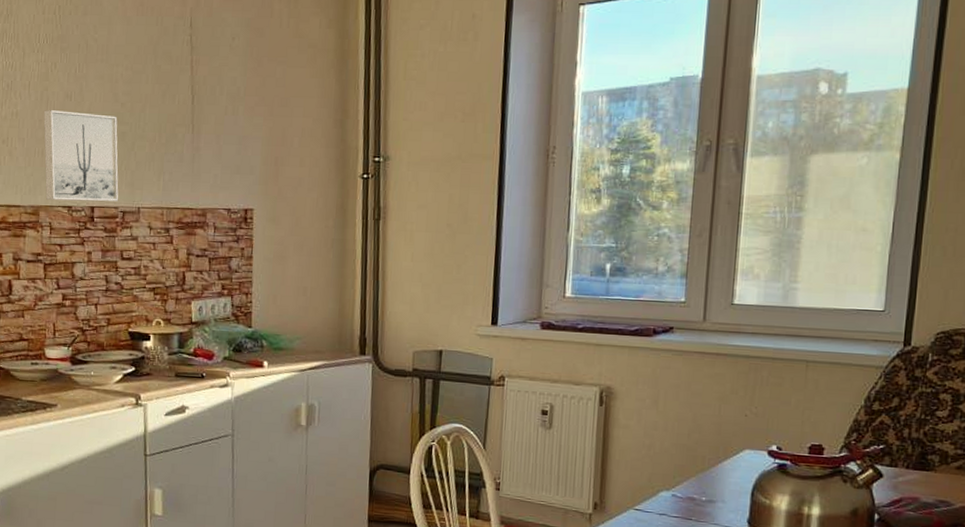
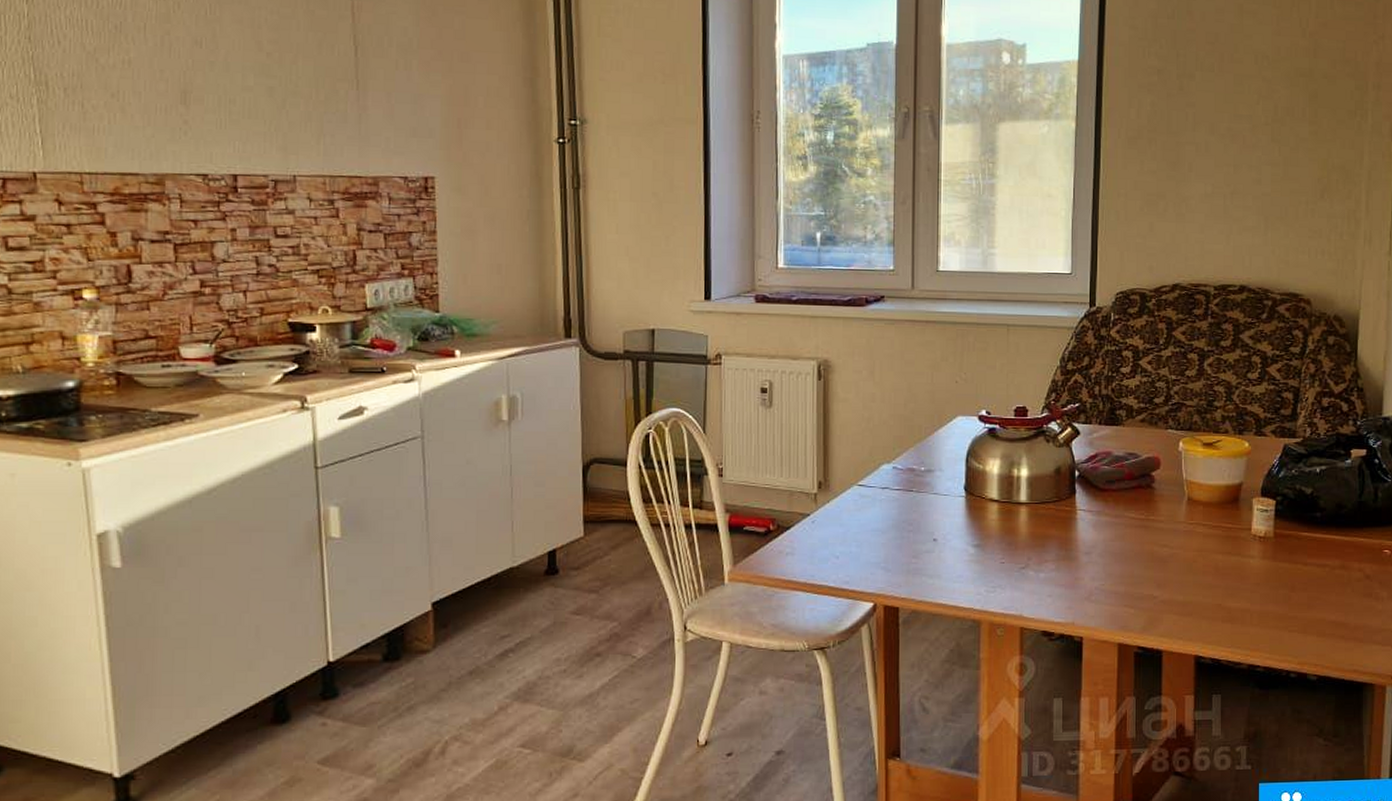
wall art: present [43,110,119,202] -> none [166,58,268,169]

